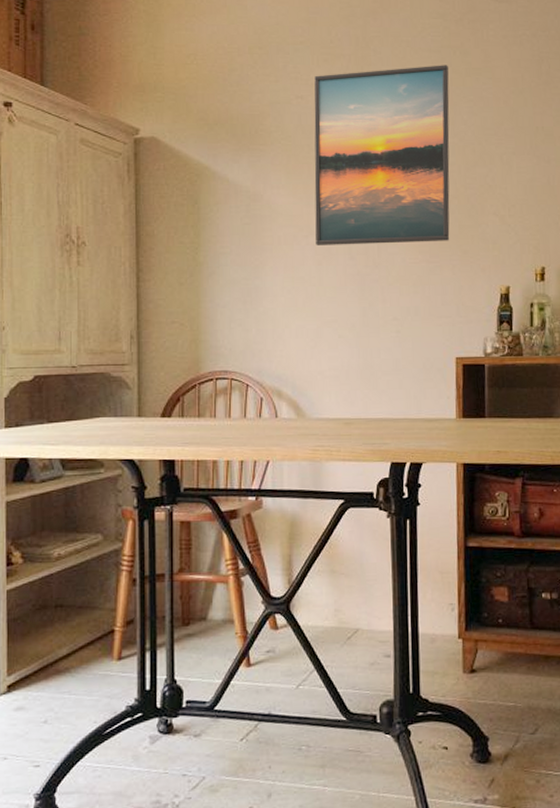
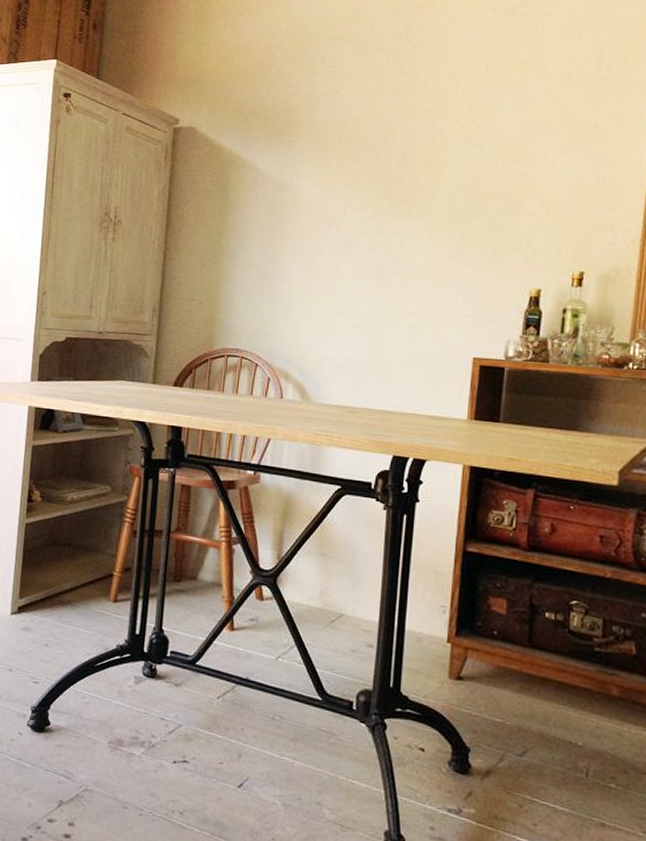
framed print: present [314,65,450,245] -> none [337,59,496,239]

